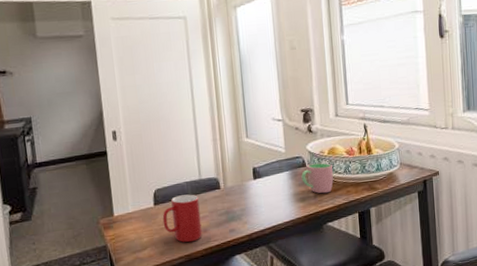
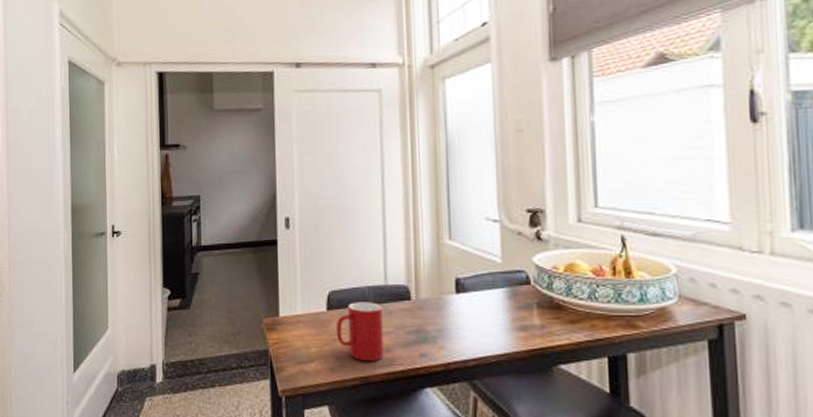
cup: present [301,162,334,194] -> none [523,282,571,324]

